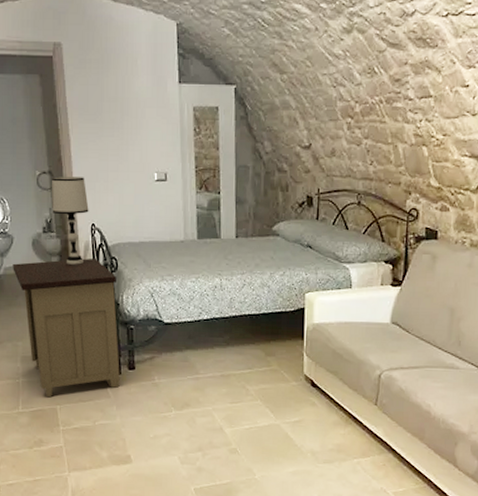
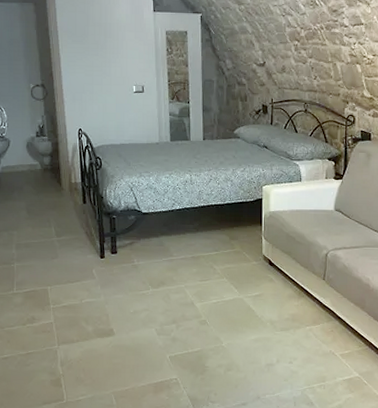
nightstand: present [13,257,120,398] -> none [9,157,104,280]
table lamp: present [52,176,89,265] -> none [44,89,77,164]

